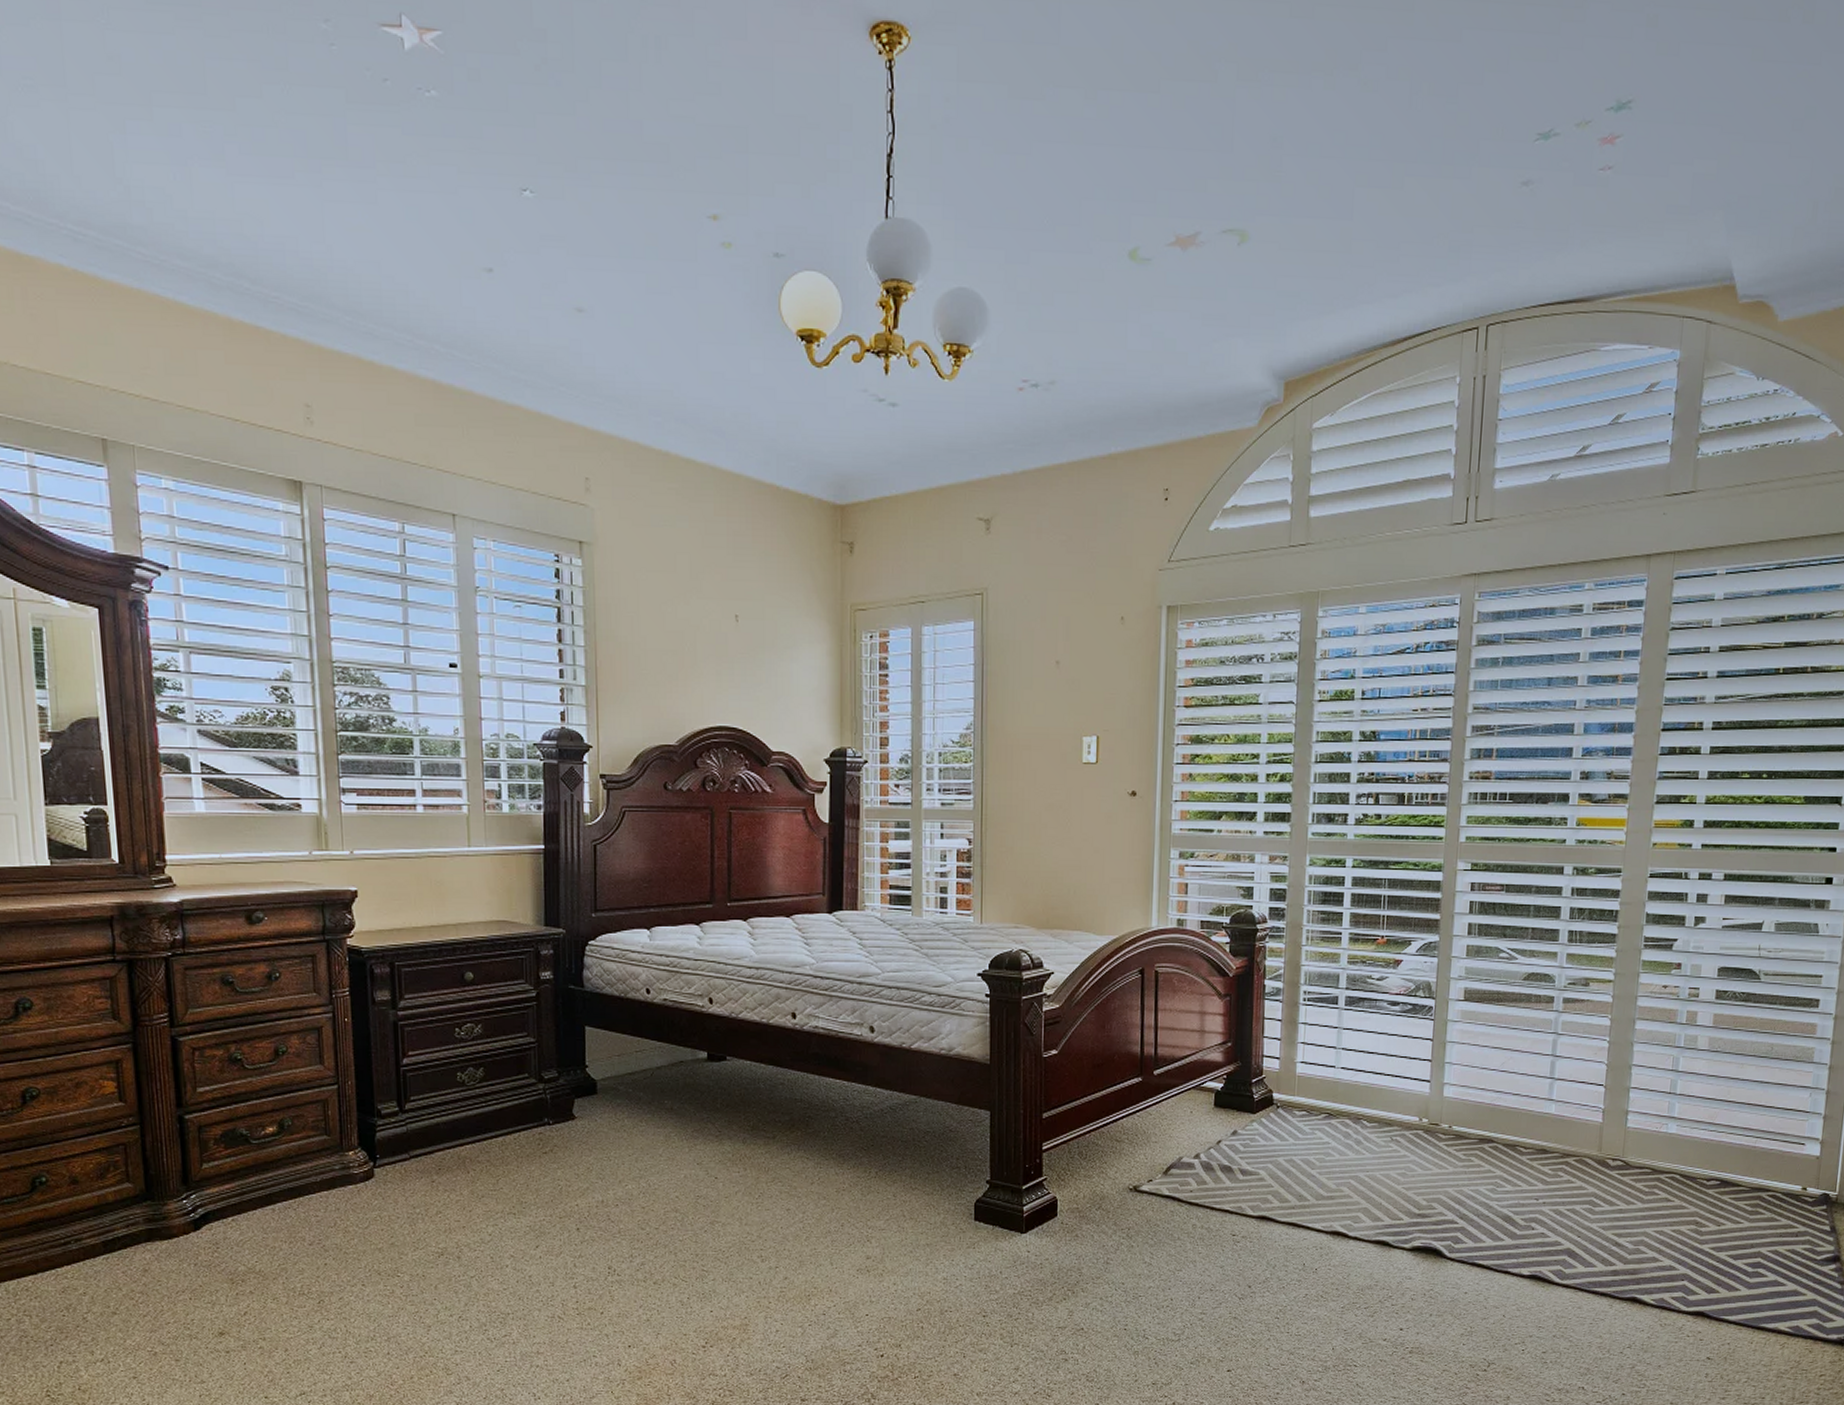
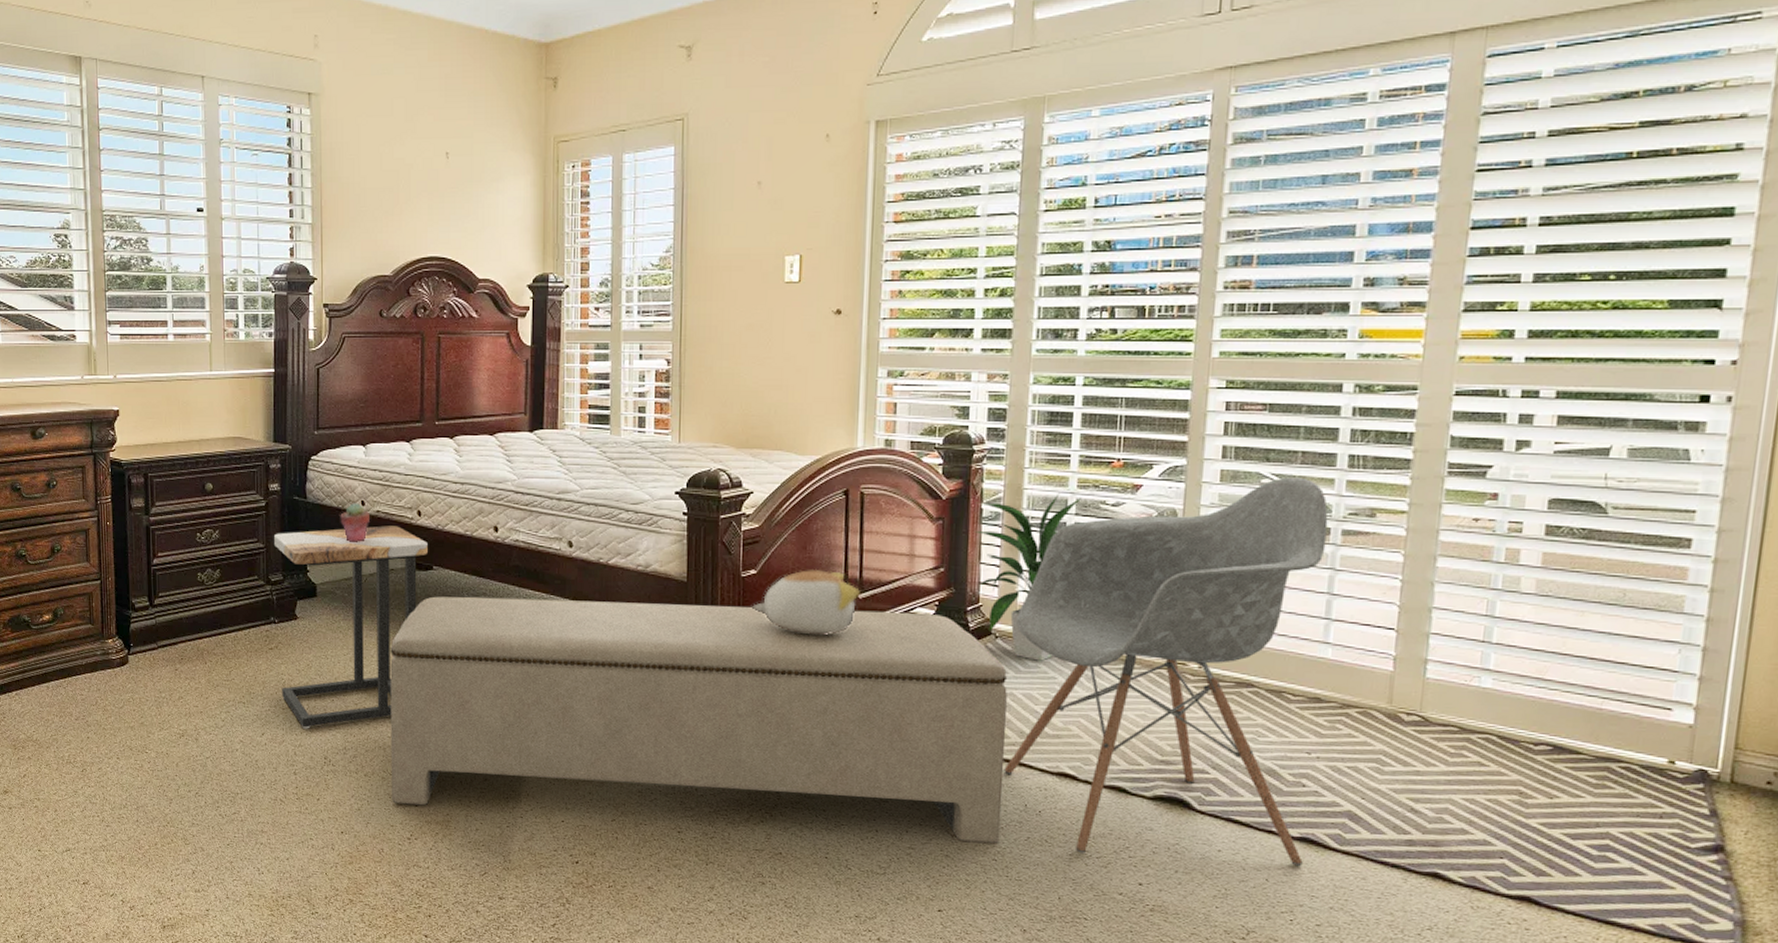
side table: none [547,1015,720,1238] -> present [274,525,428,729]
potted succulent: none [622,991,656,1033] -> present [340,503,369,542]
bench: none [680,1086,1288,1311] -> present [390,596,1007,843]
plush toy: none [1052,1047,1156,1111] -> present [751,569,861,635]
indoor plant: none [1258,969,1351,1128] -> present [974,493,1081,661]
armchair: none [1285,951,1552,1305] -> present [1004,477,1328,866]

